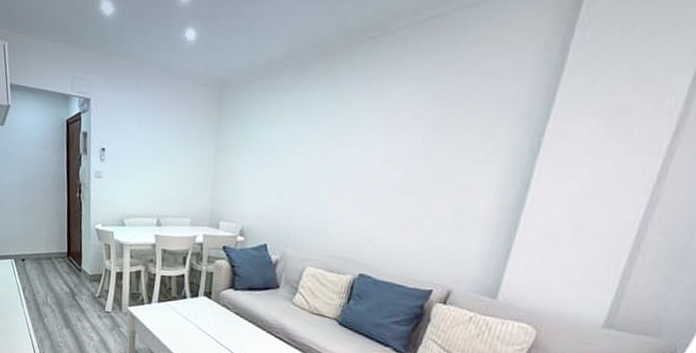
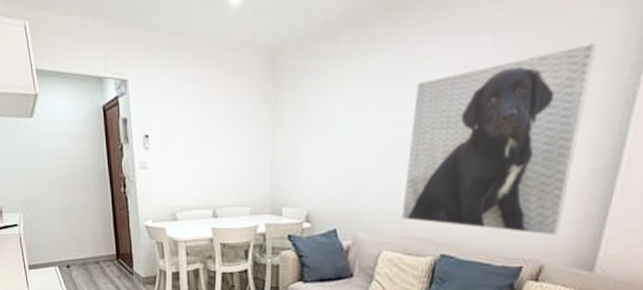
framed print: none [326,97,506,265] -> present [401,43,596,236]

